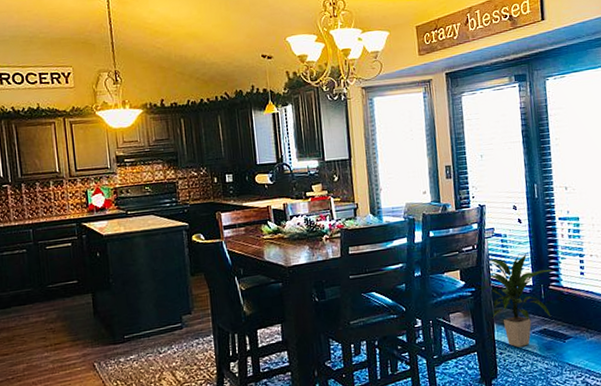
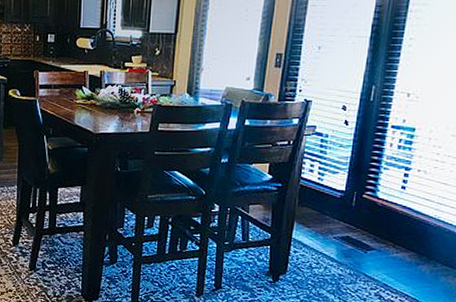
indoor plant: present [487,253,553,347] -> none [294,156,371,249]

